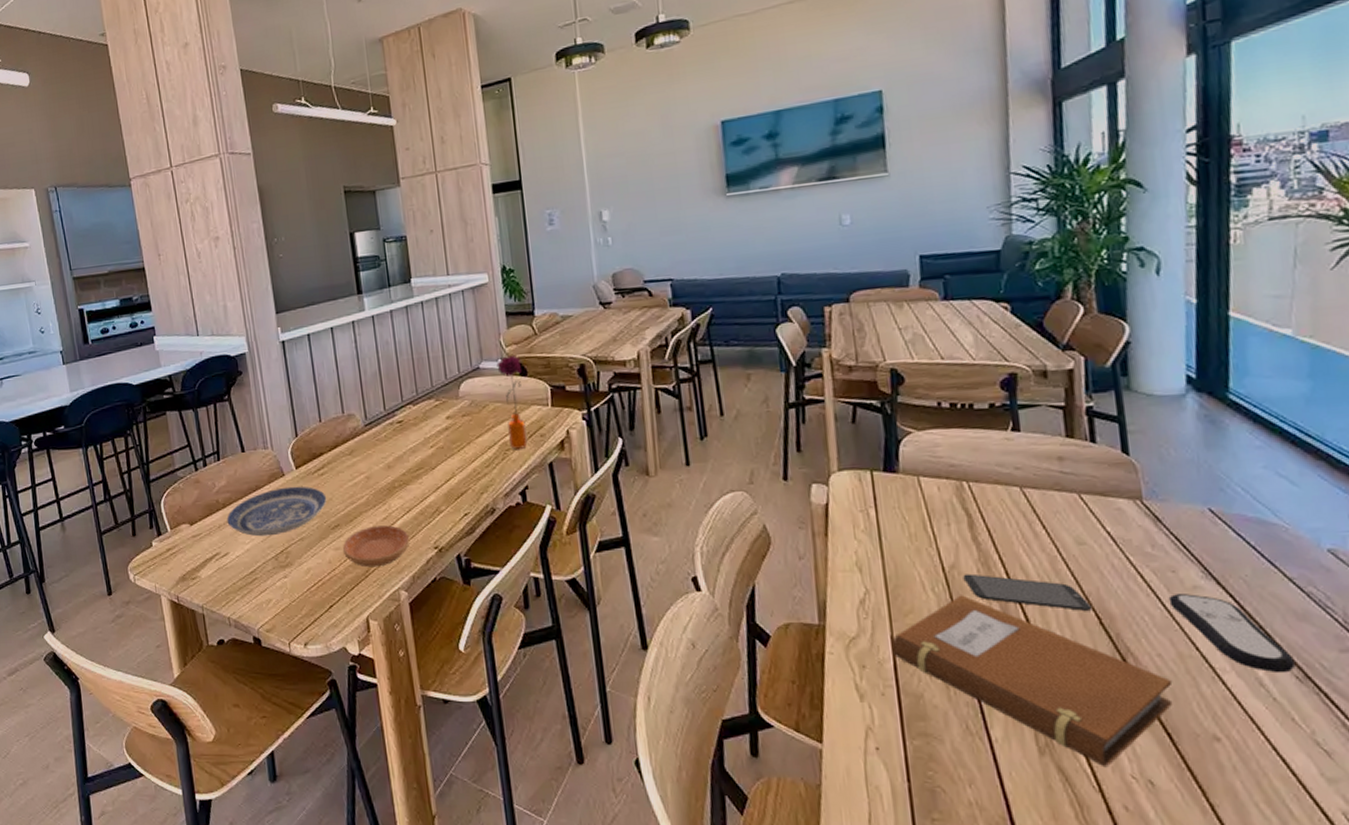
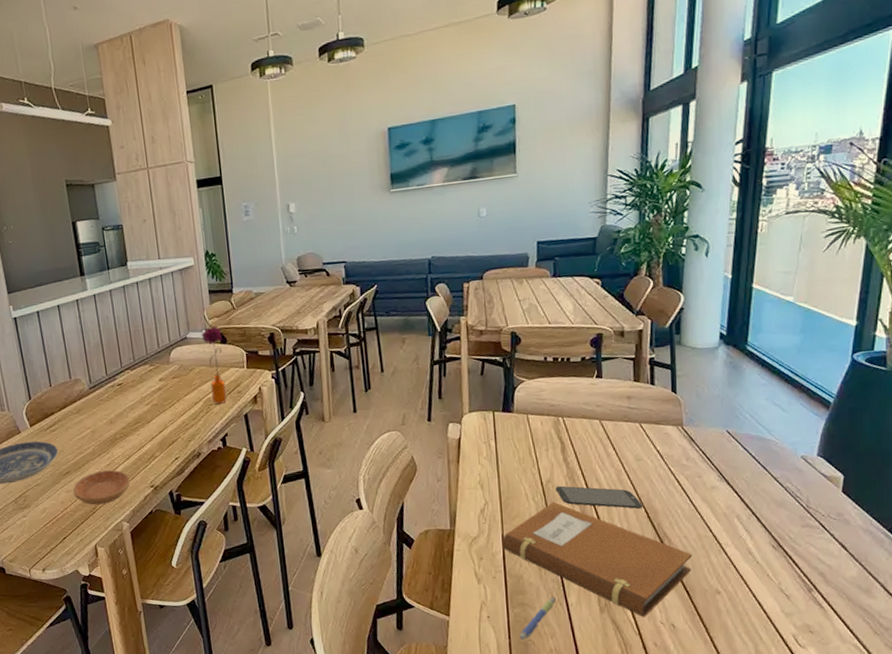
pen: none [922,727,973,786] -> present [519,597,556,641]
remote control: present [1168,594,1295,672] -> none [695,492,773,544]

